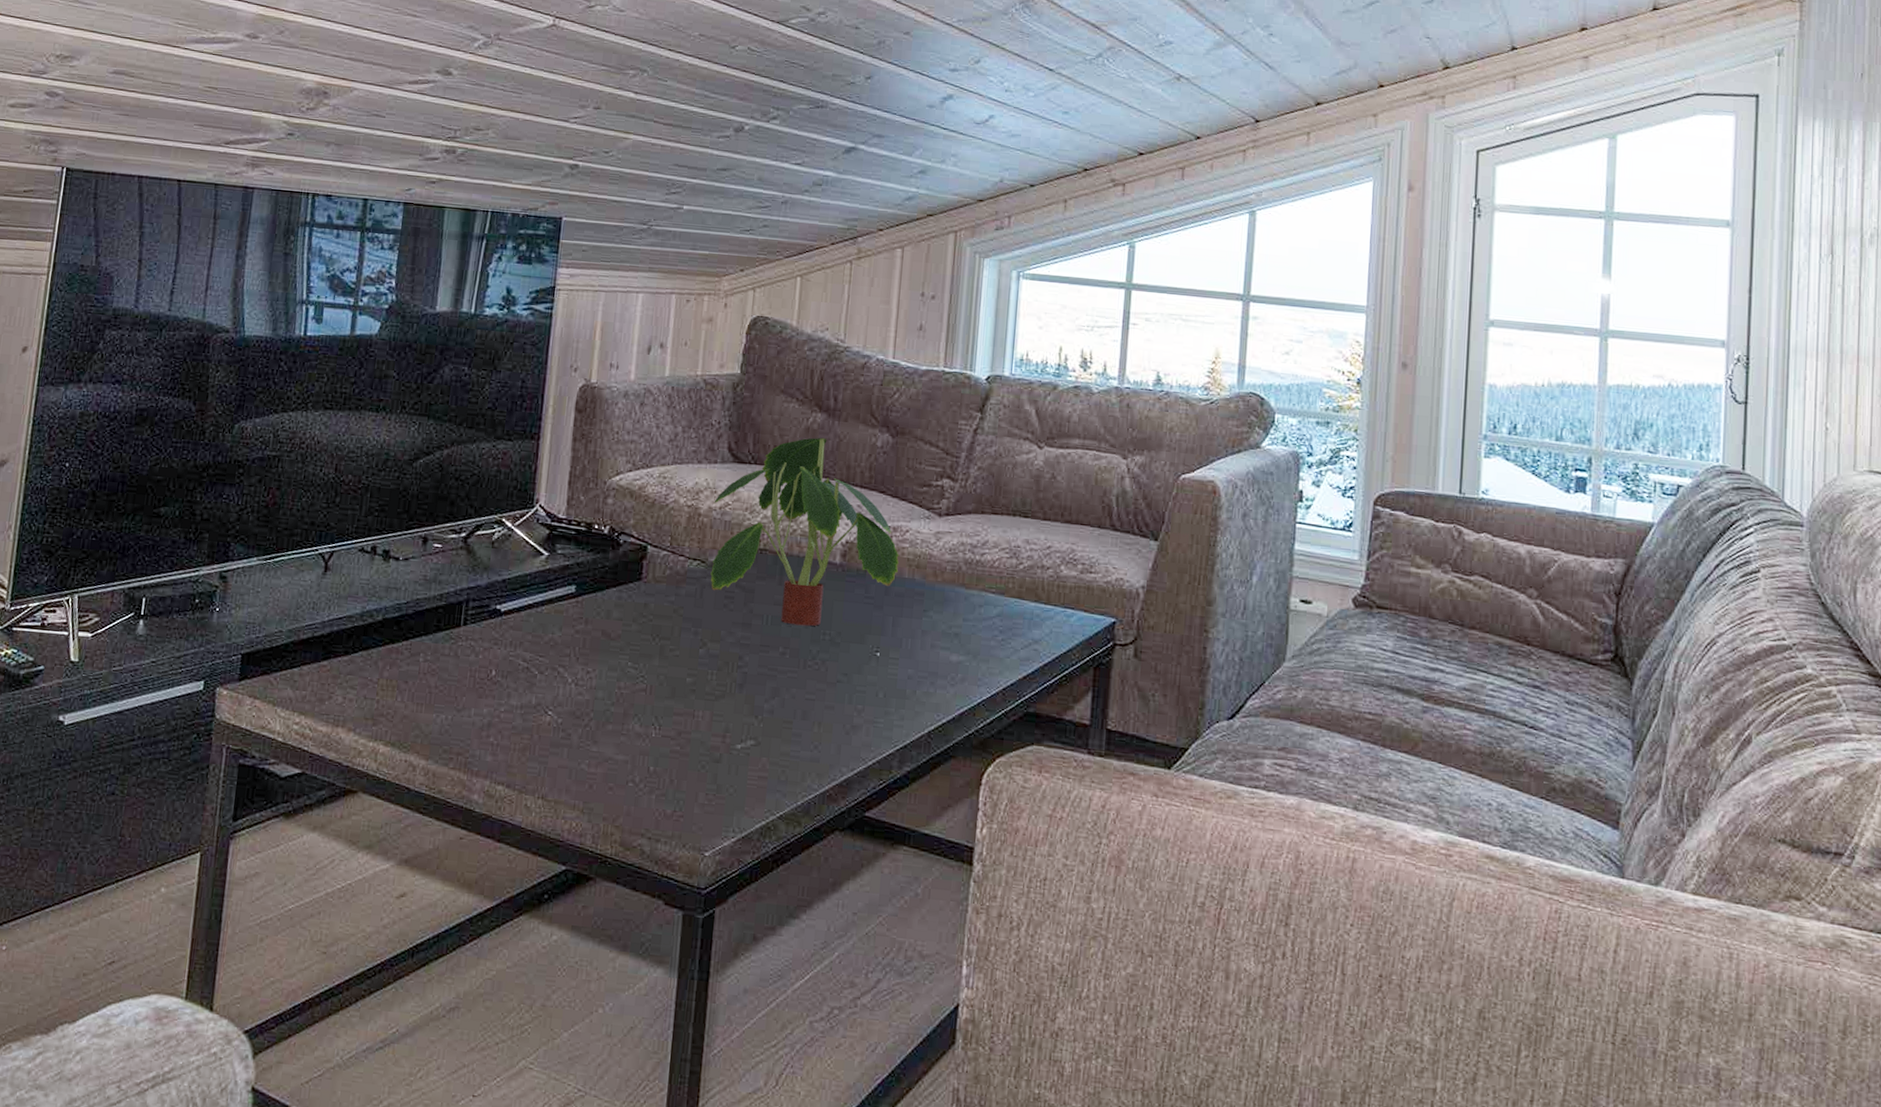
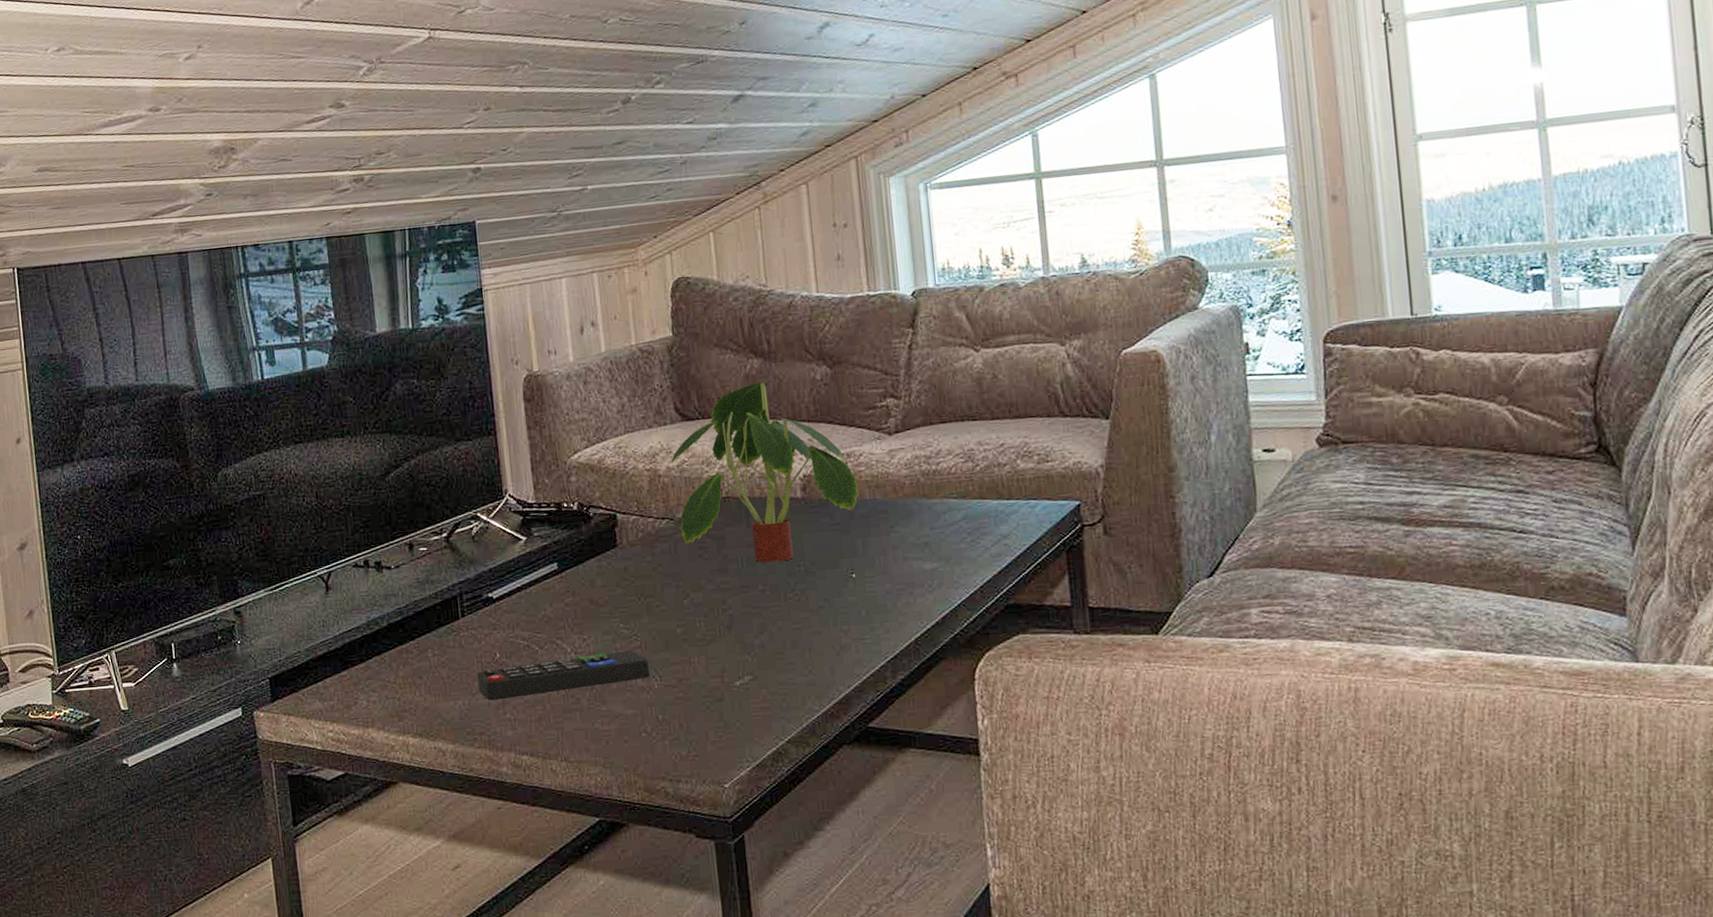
remote control: none [465,685,652,725] -> present [477,650,651,701]

